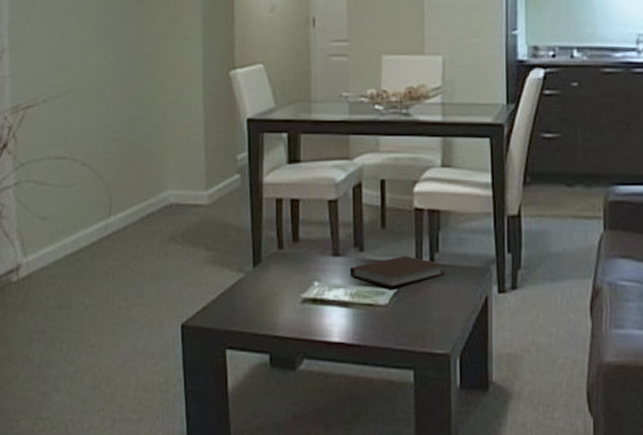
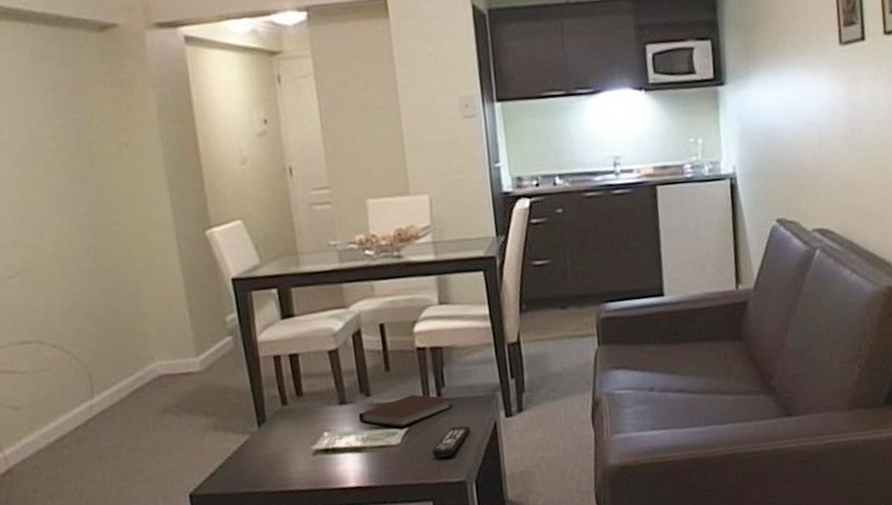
remote control: none [419,295,460,326] -> present [432,425,471,458]

